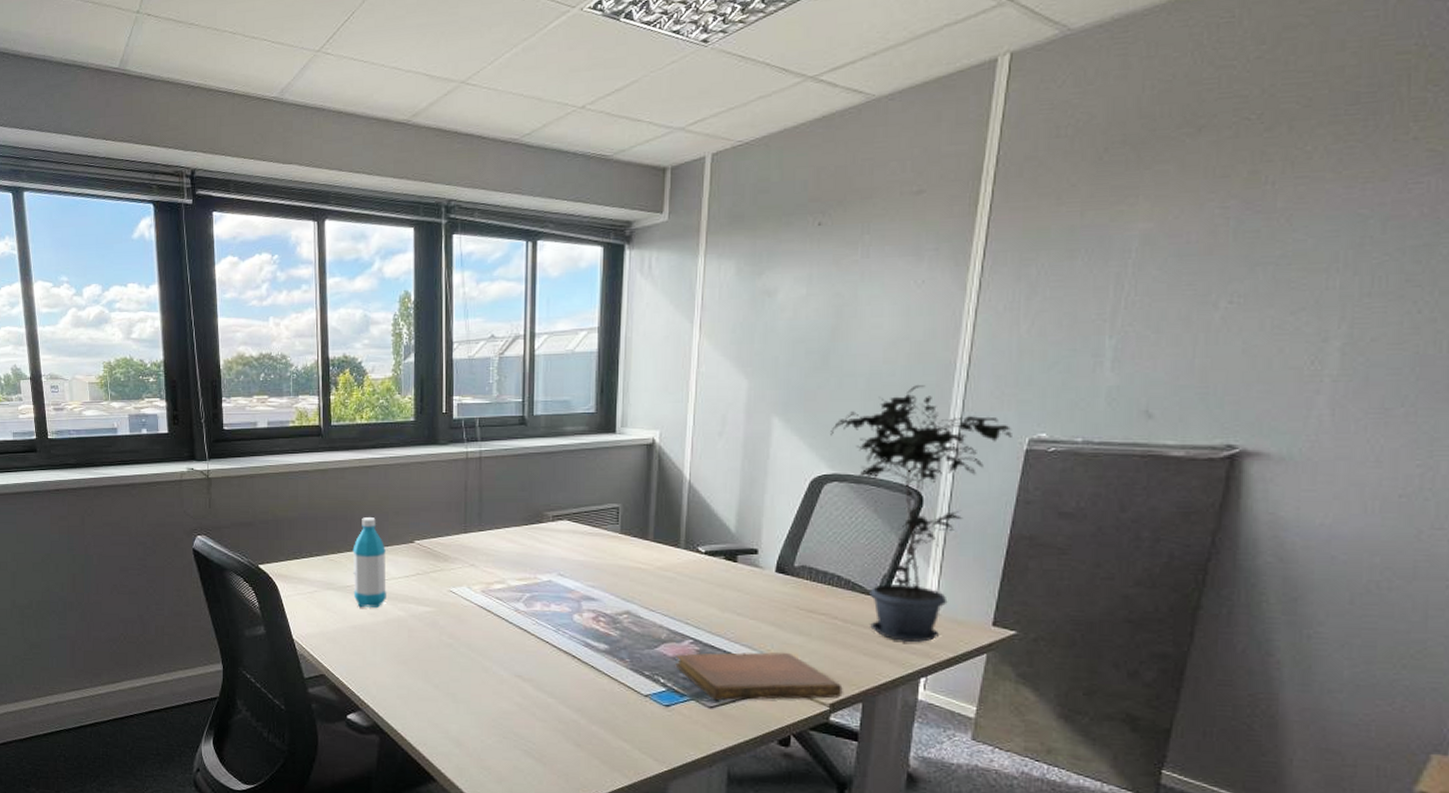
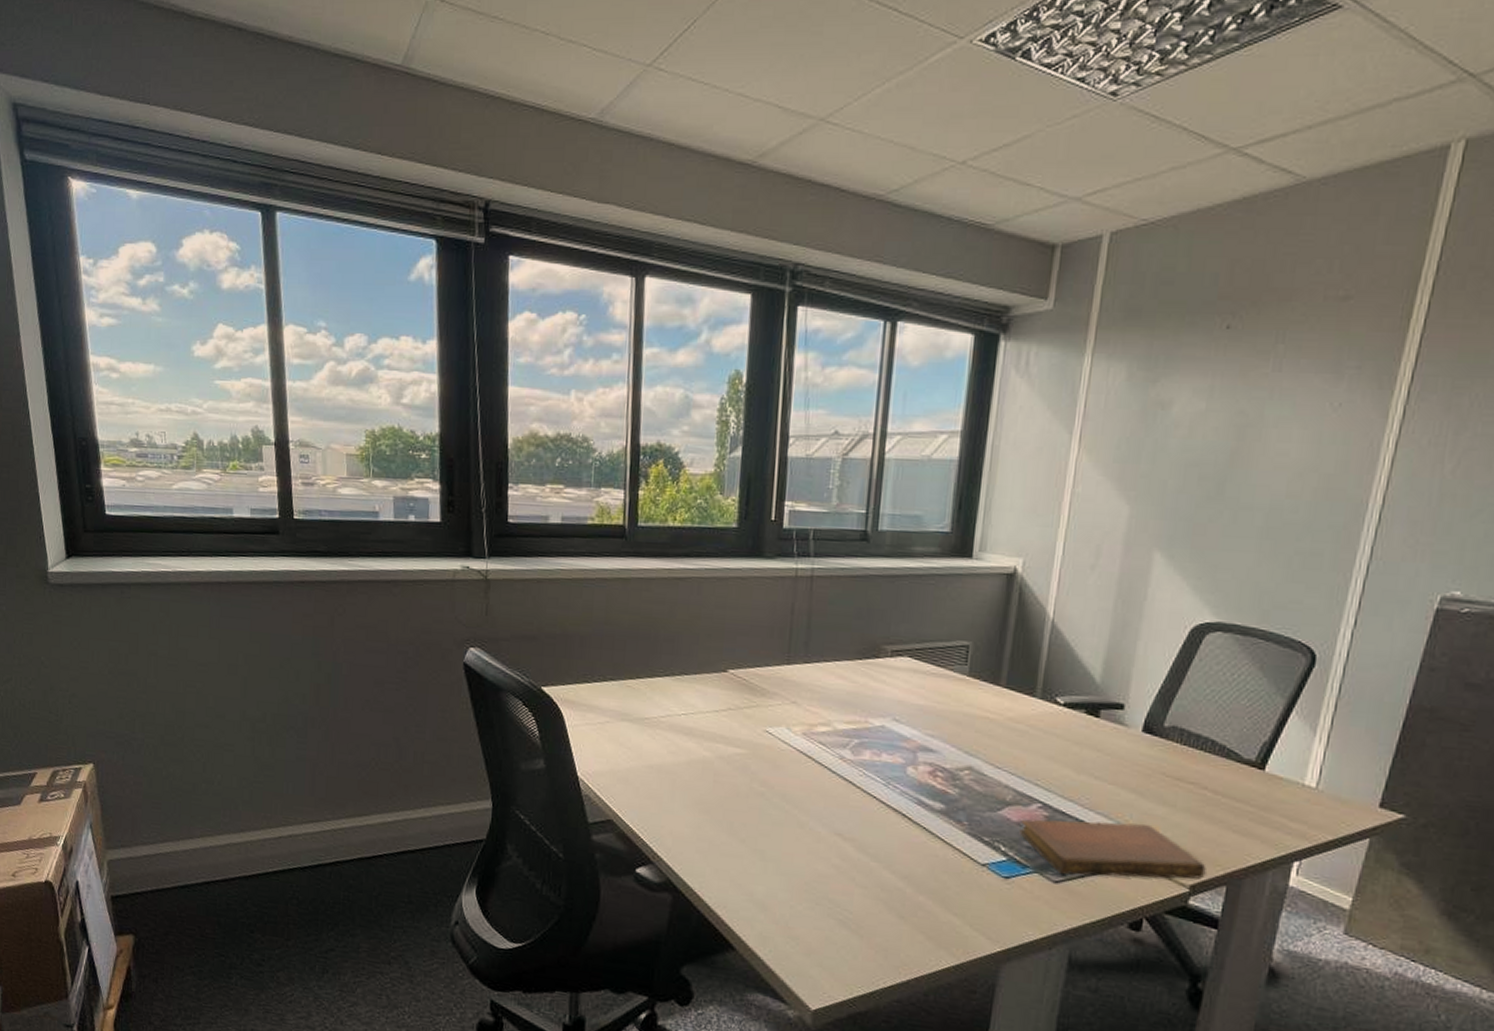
water bottle: present [352,517,386,607] -> none [652,638,694,745]
potted plant: present [830,385,1012,643] -> none [1218,526,1424,822]

